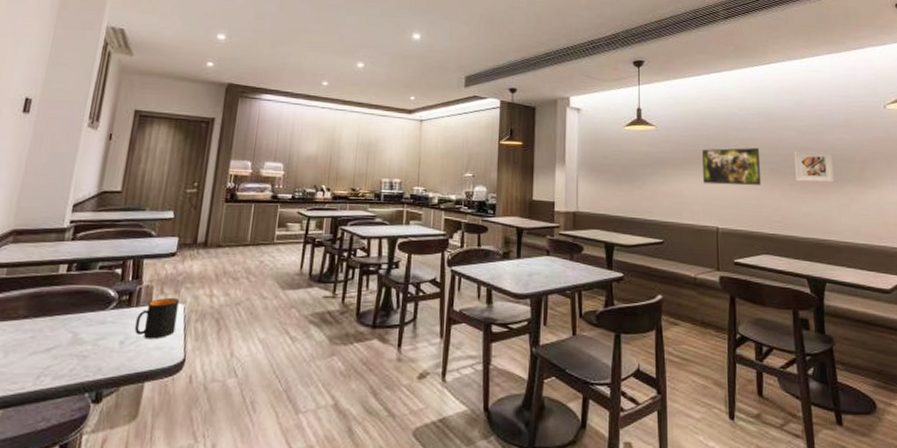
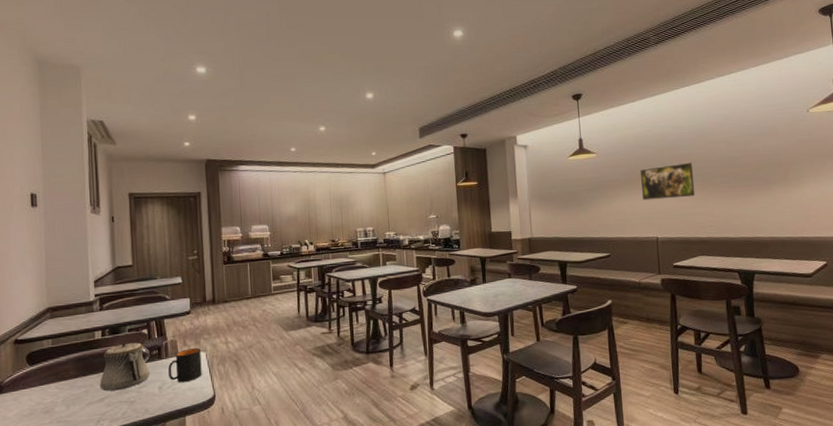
teapot: none [50,281,114,340] -> present [99,342,150,391]
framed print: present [794,150,835,183] -> none [724,157,762,189]

